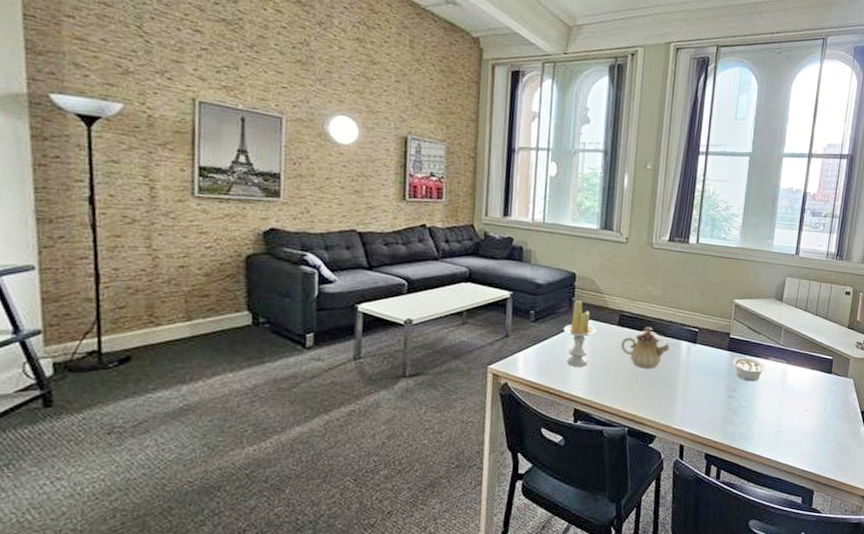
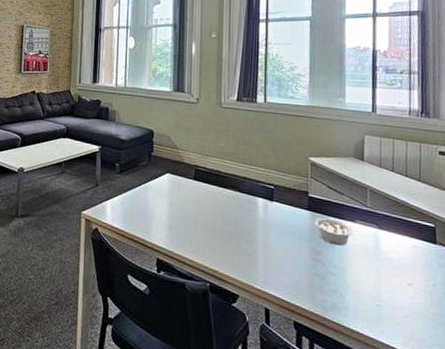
candle: present [563,300,597,367] -> none [144,155,175,218]
teapot: present [620,326,670,369] -> none [197,181,246,224]

